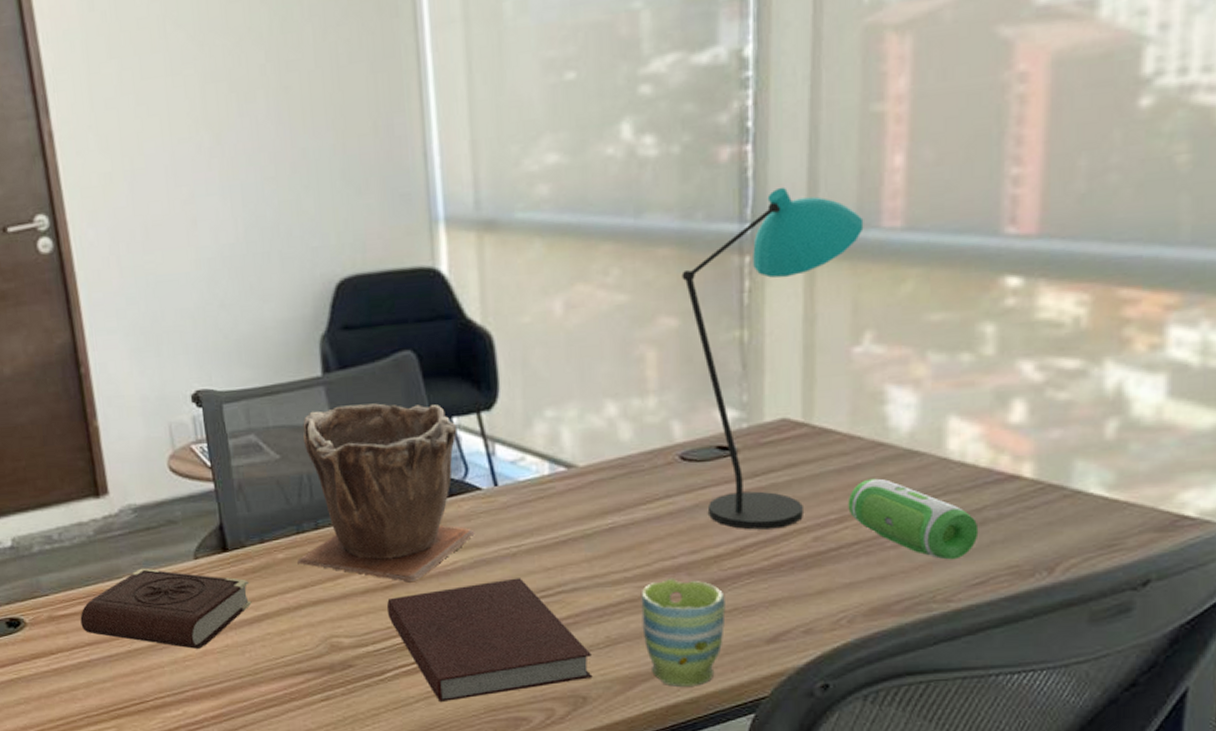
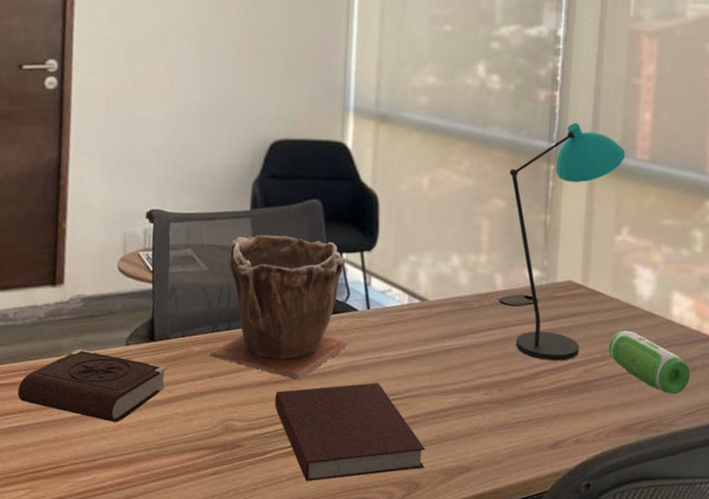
mug: present [641,577,726,687] -> none [463,392,523,480]

